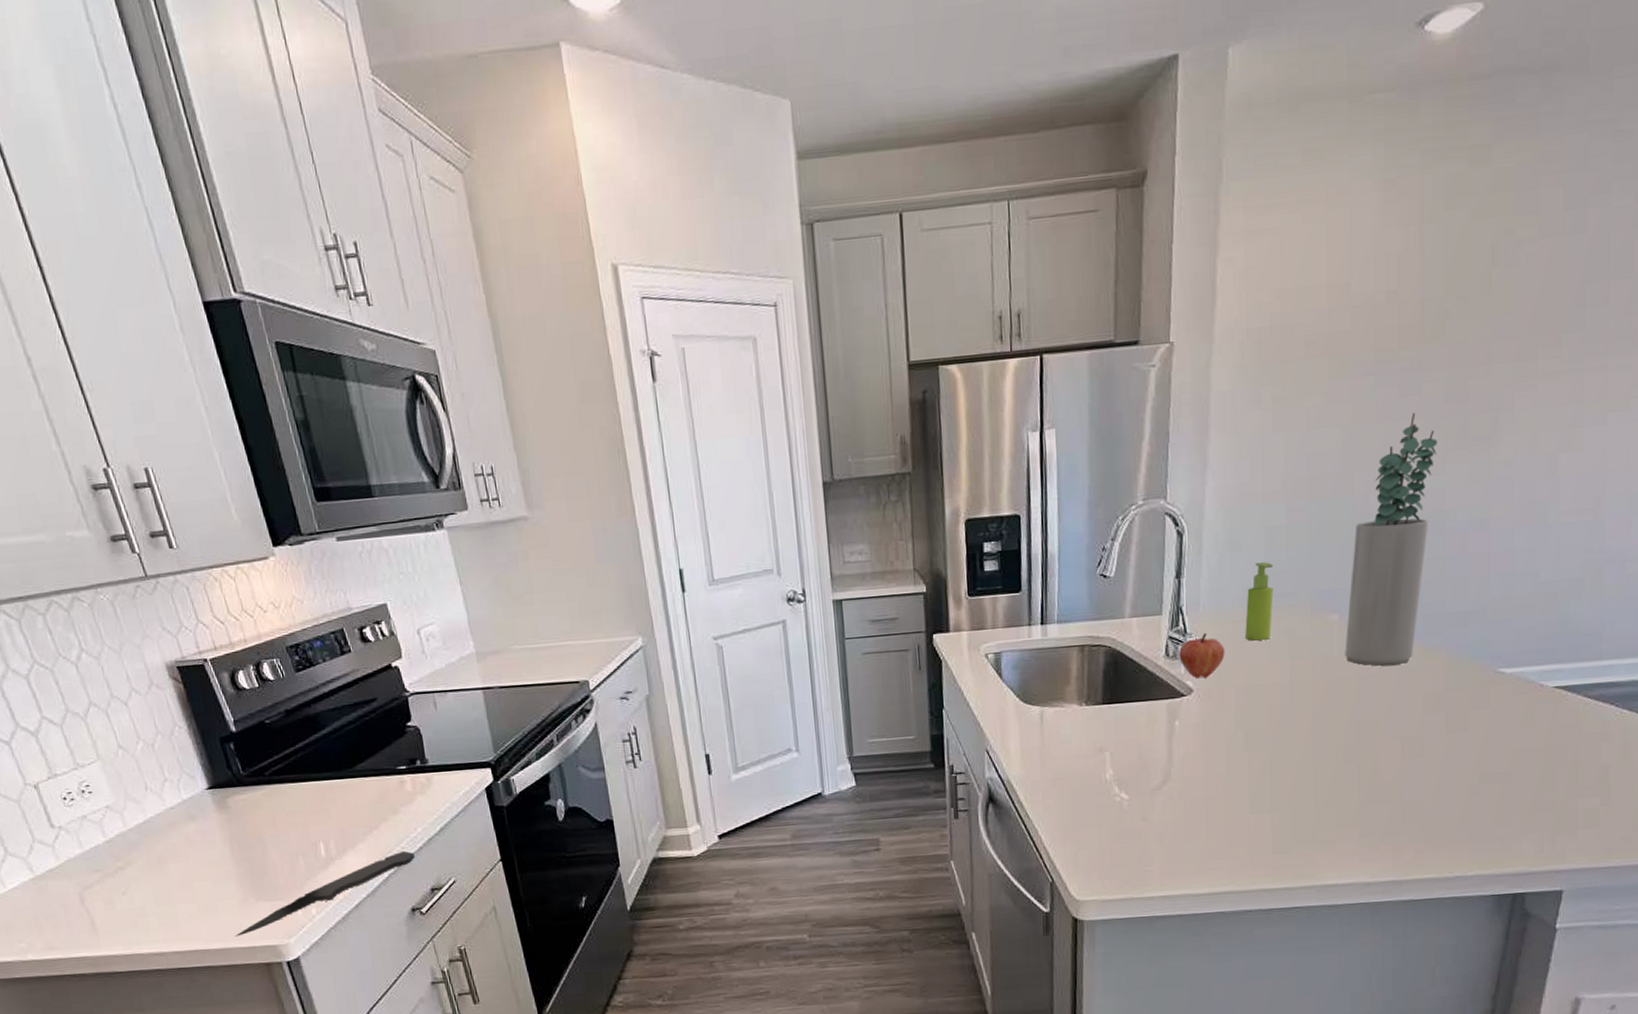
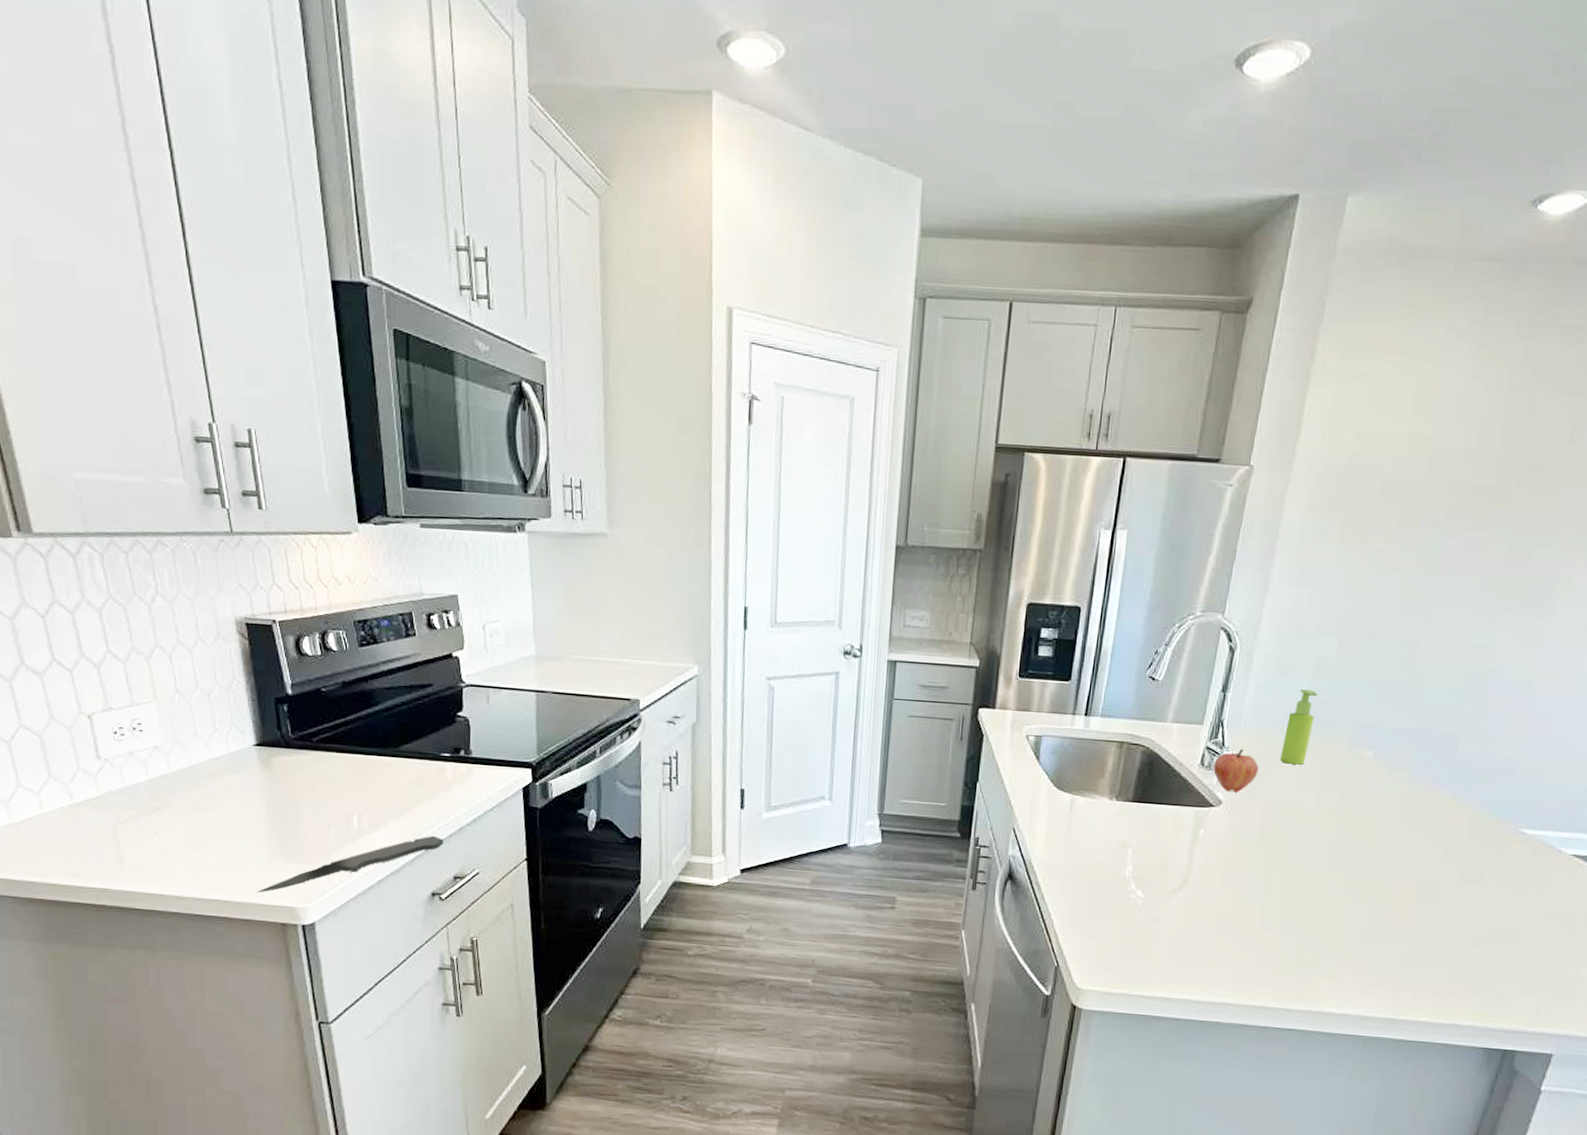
vase: present [1345,412,1438,666] -> none [1374,569,1494,809]

